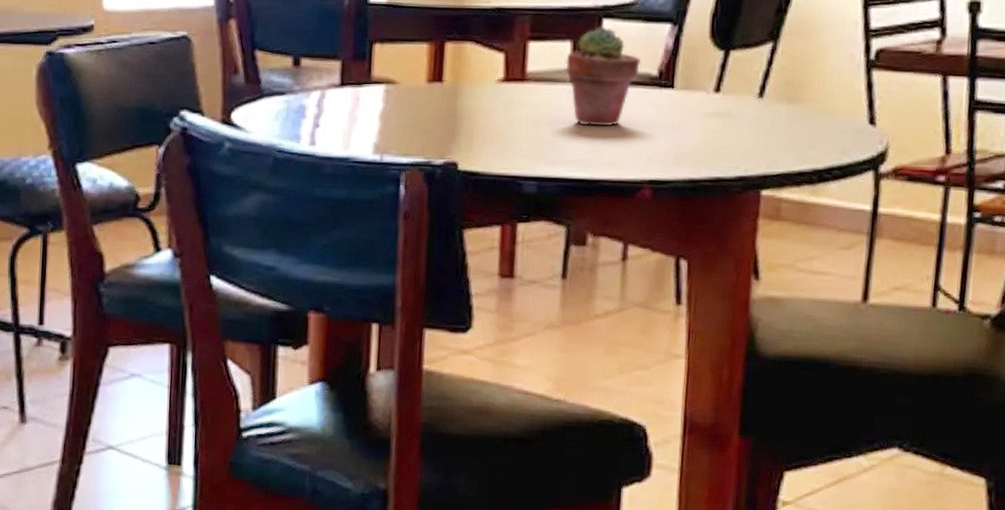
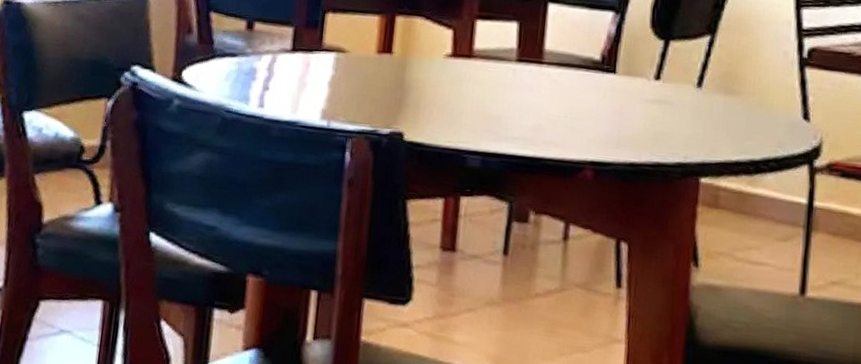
potted succulent: present [565,27,641,127] -> none [511,10,585,107]

